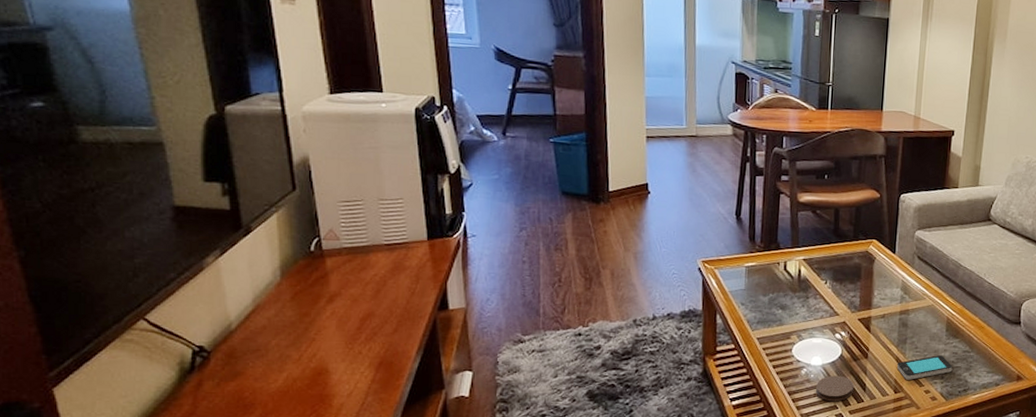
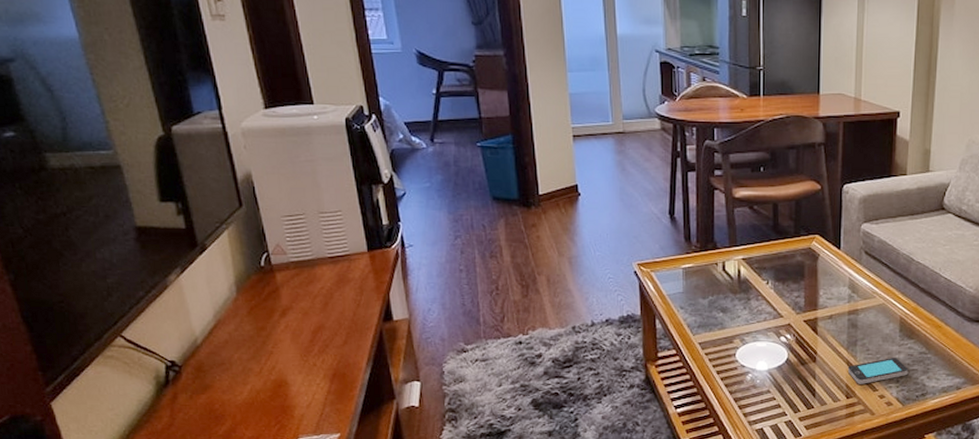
coaster: present [815,375,854,402] -> none [762,381,803,408]

